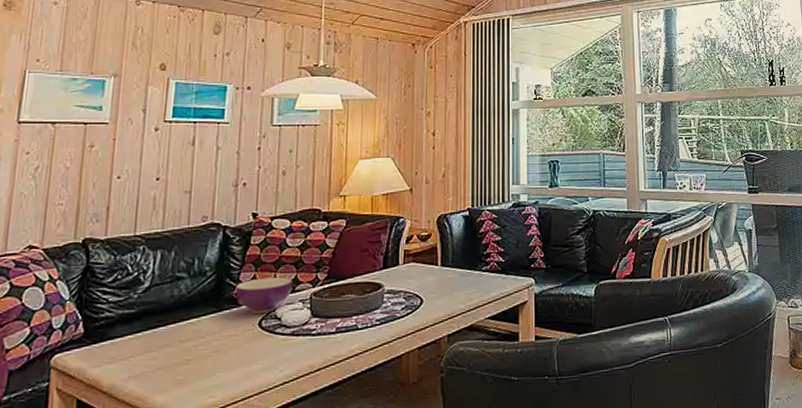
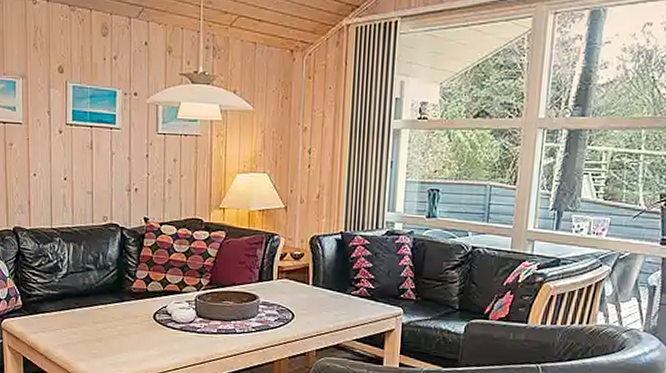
bowl: present [235,276,293,315] -> none [133,277,180,309]

